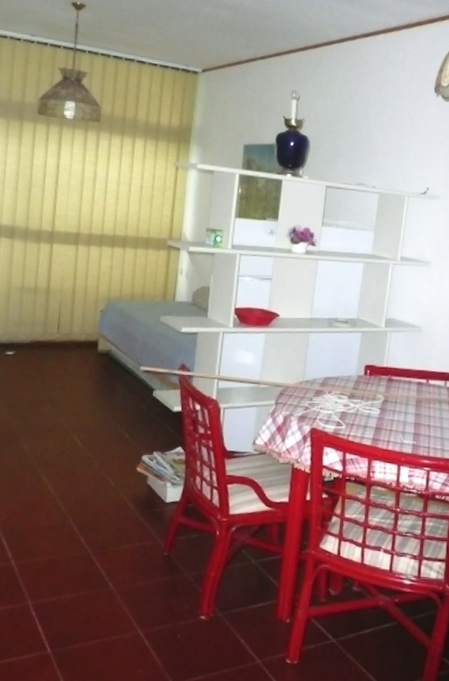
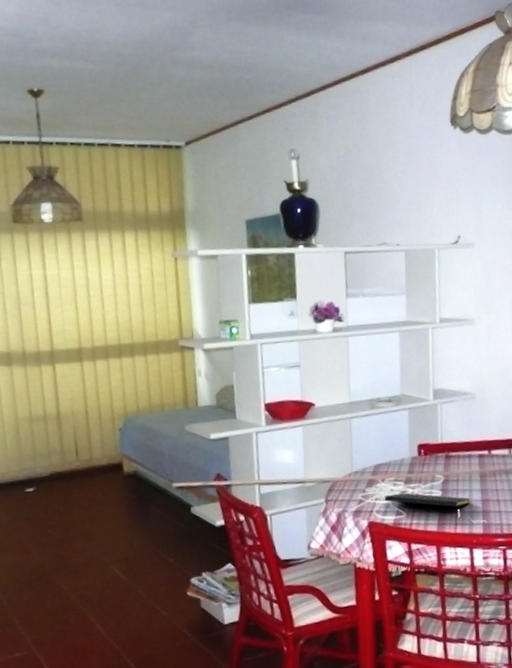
notepad: none [328,406,405,428] -> present [384,492,471,509]

